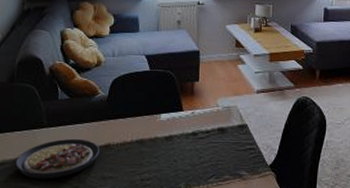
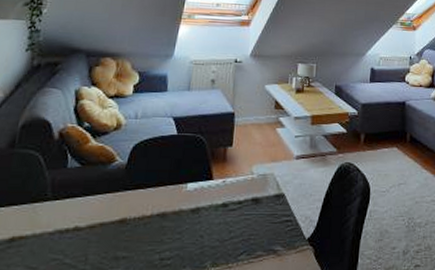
plate: present [14,138,101,179] -> none [8,213,114,262]

